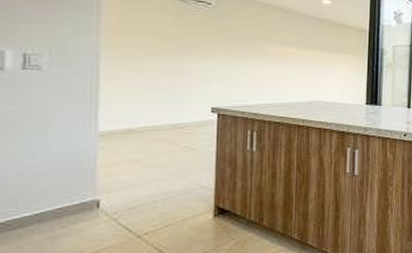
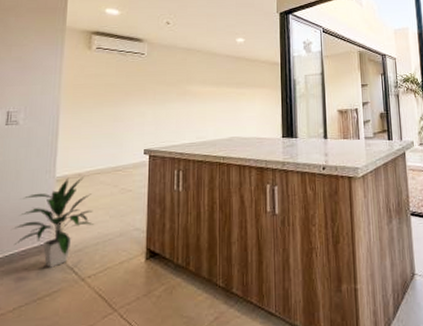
indoor plant: none [41,132,150,226] -> present [12,176,94,268]

